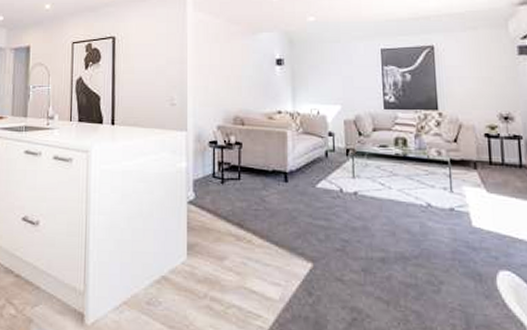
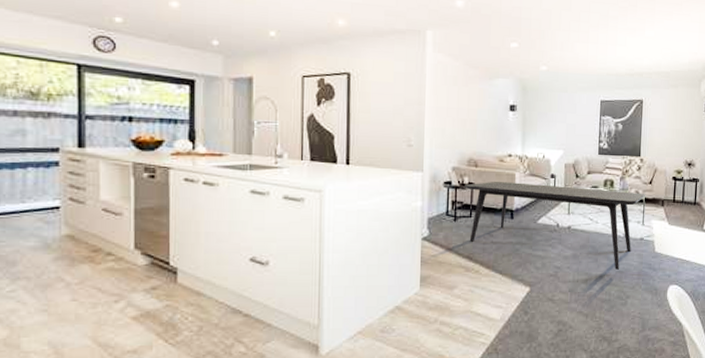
dining table: none [231,140,450,247] -> present [465,181,645,270]

